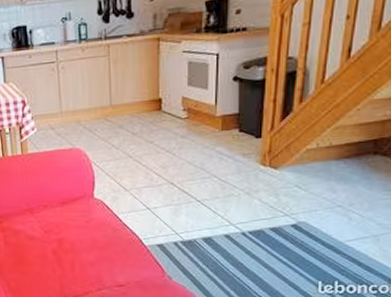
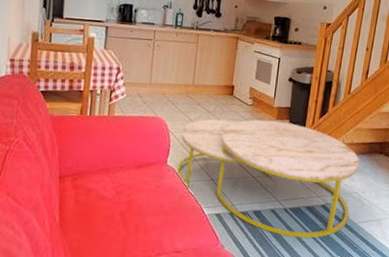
coffee table: none [105,132,342,264] -> present [177,119,359,238]

